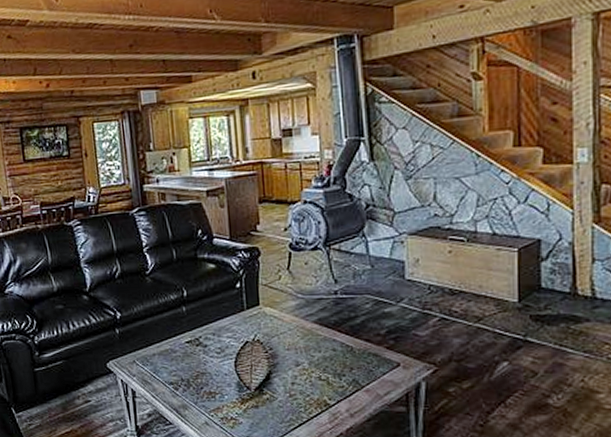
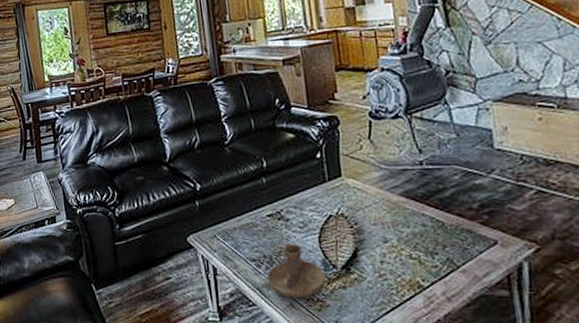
candle holder: none [183,366,239,417] -> present [266,241,326,299]

